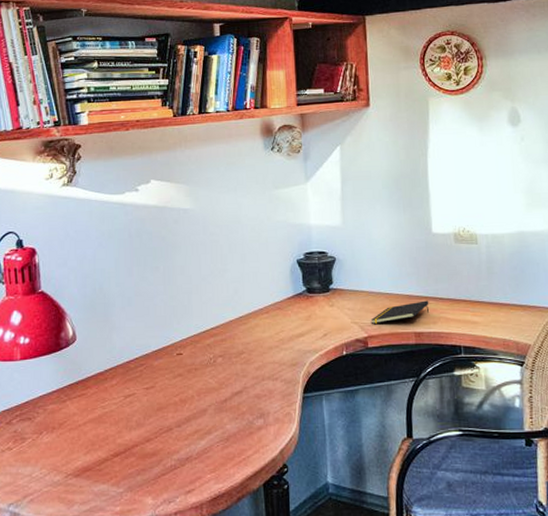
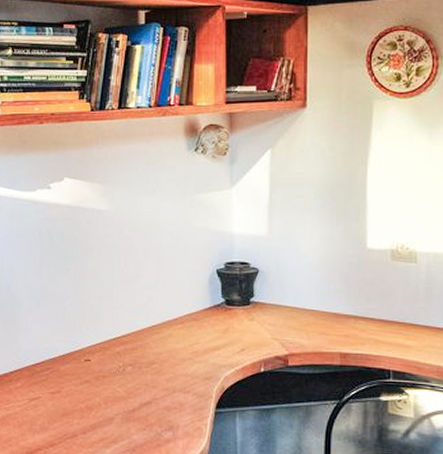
notepad: present [372,300,429,324] -> none [294,320,358,341]

